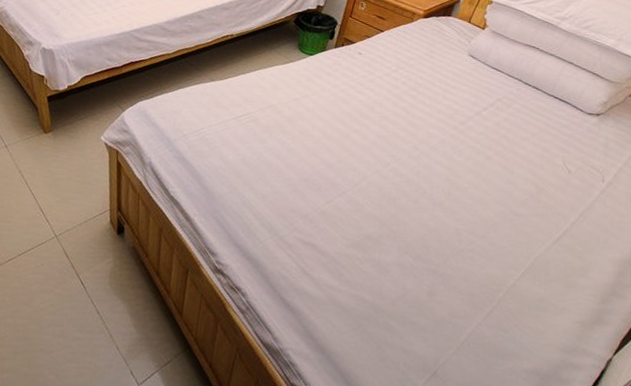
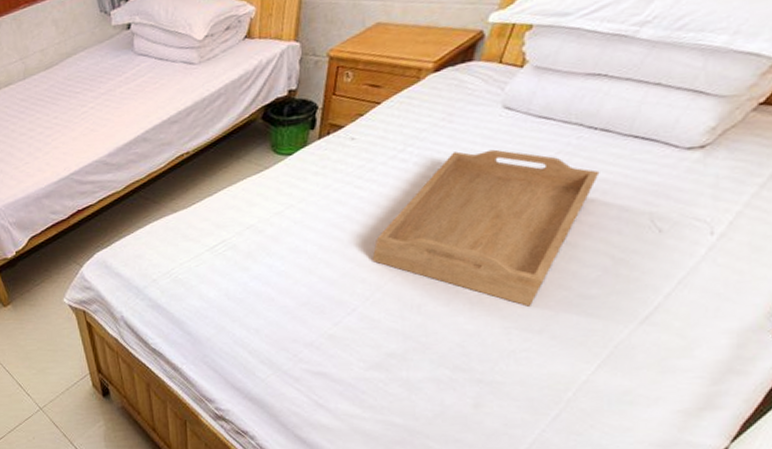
serving tray: none [363,80,531,215] -> present [372,149,600,307]

